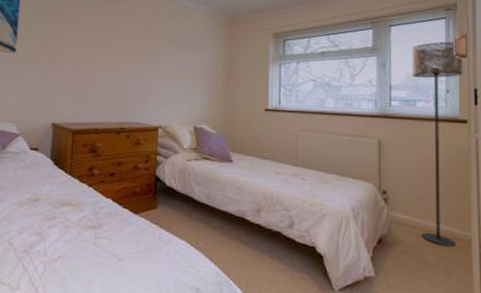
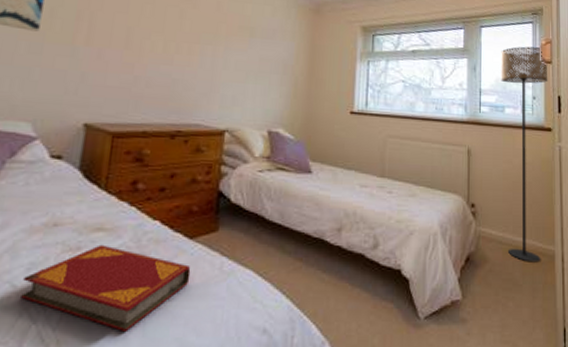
hardback book: none [16,216,137,282] -> present [21,244,191,331]

